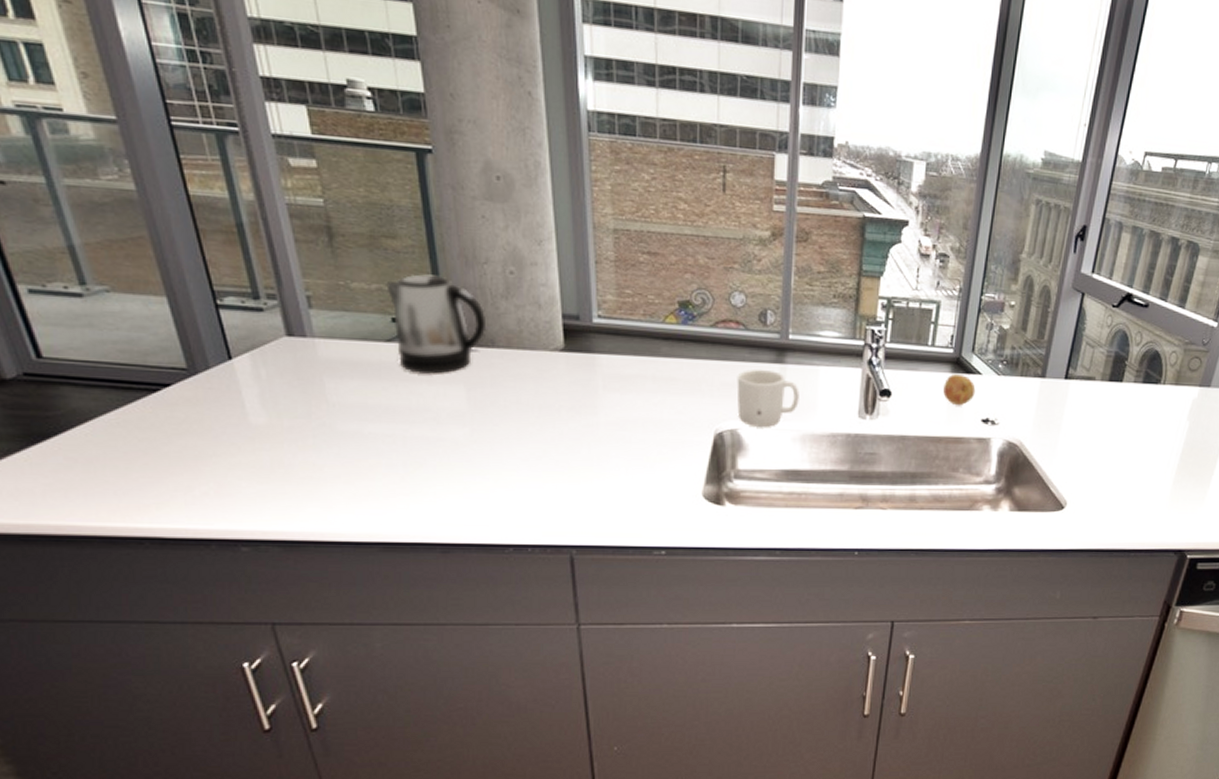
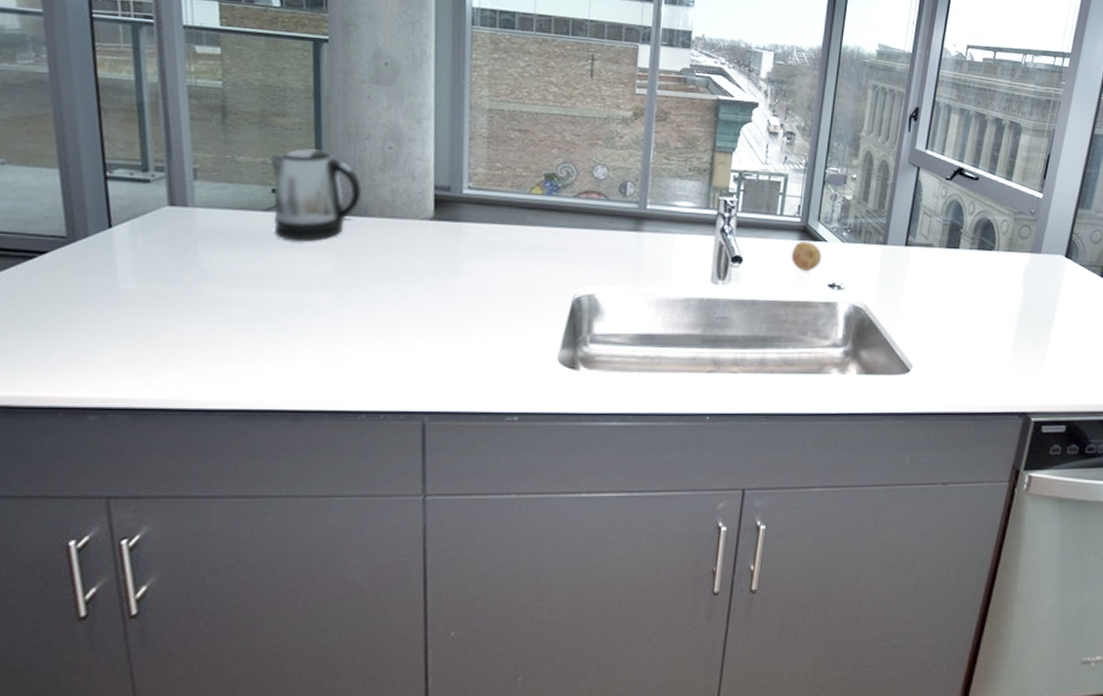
mug: present [736,369,799,427] -> none [595,236,655,292]

